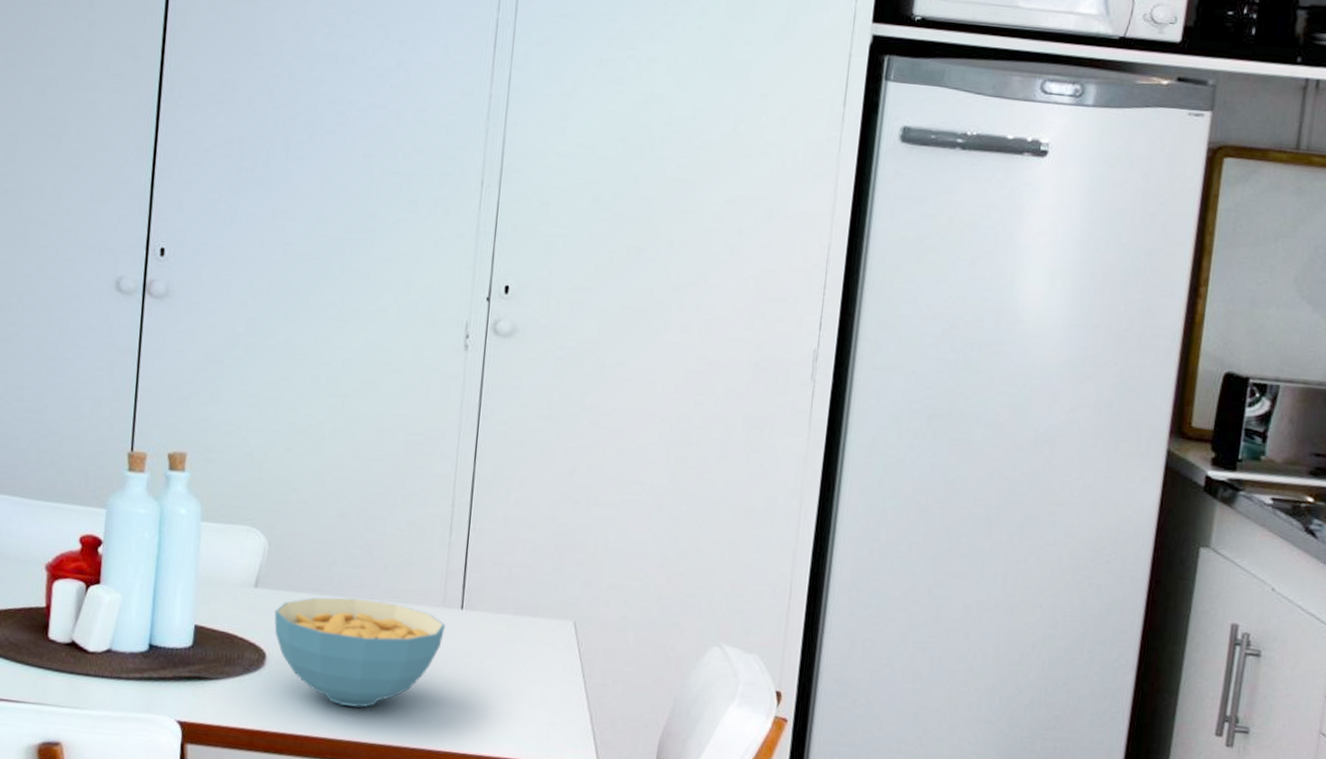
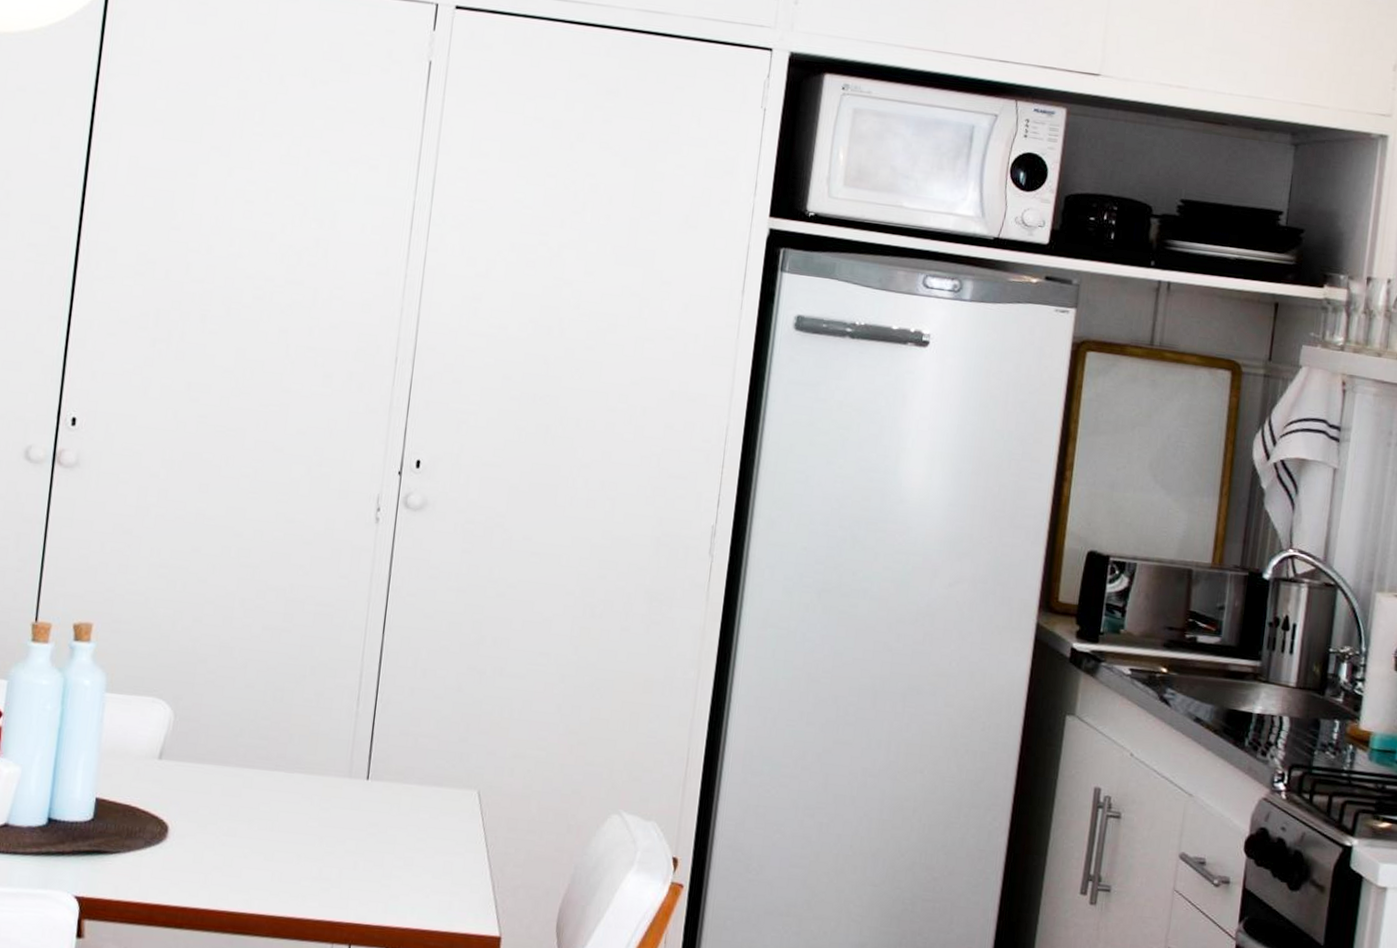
cereal bowl: present [274,597,445,708] -> none [178,769,350,880]

